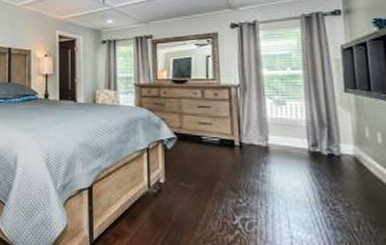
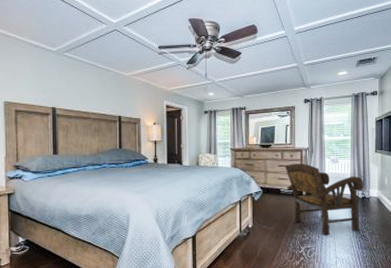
armchair: none [207,104,330,204] -> present [285,163,364,235]

